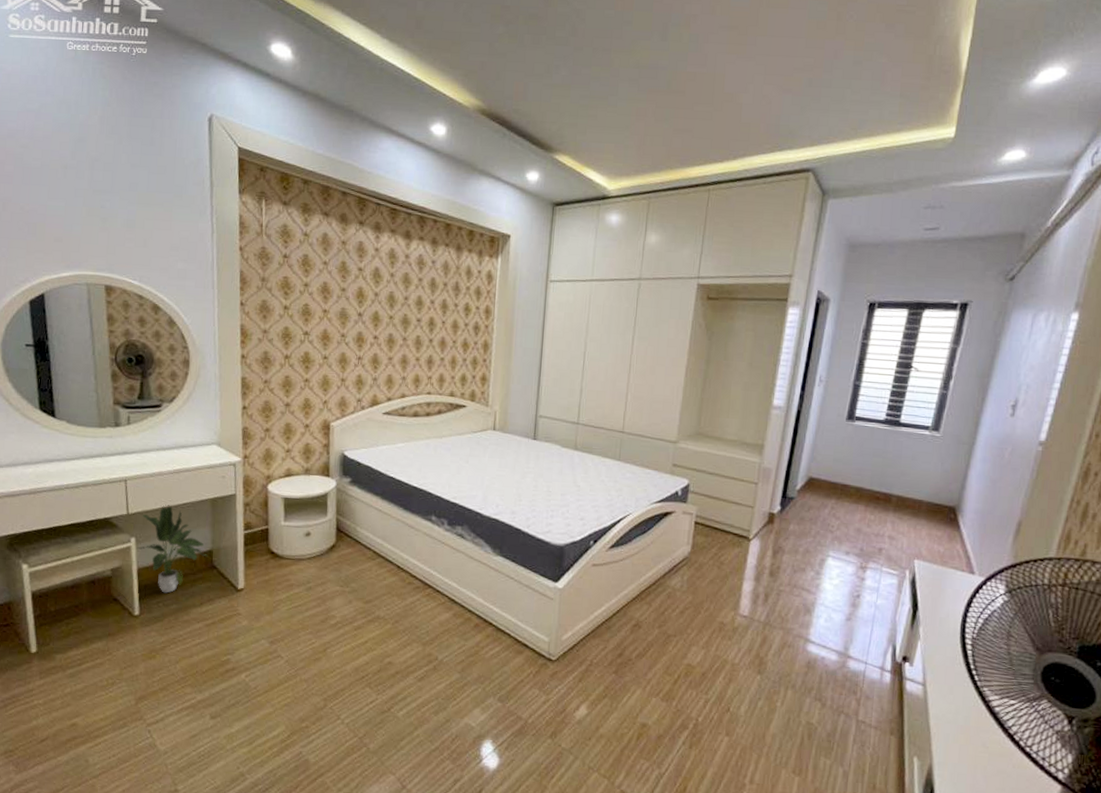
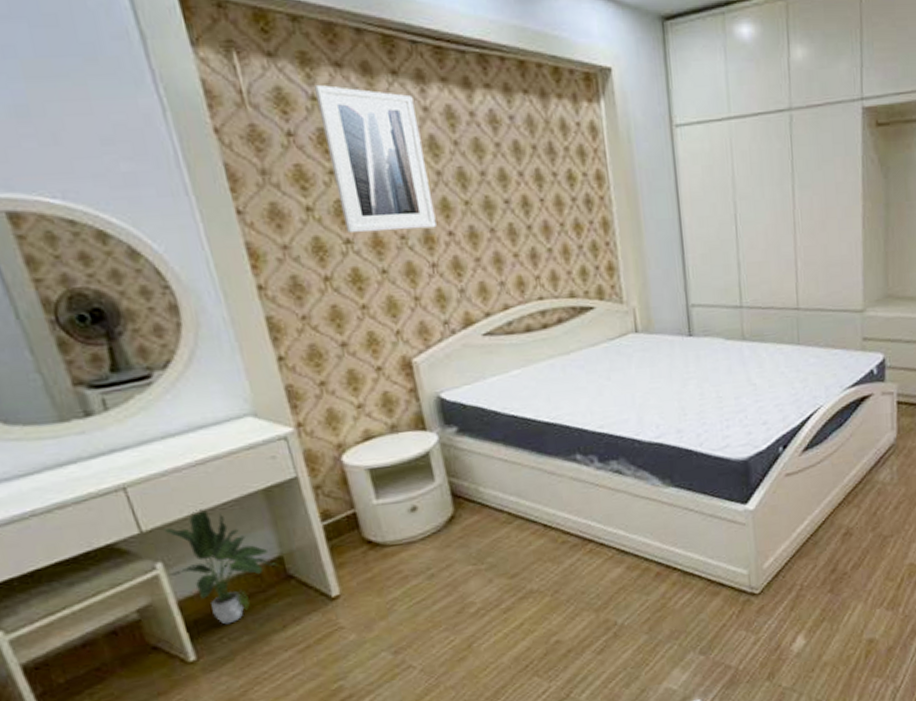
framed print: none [307,225,370,332] -> present [315,84,437,234]

